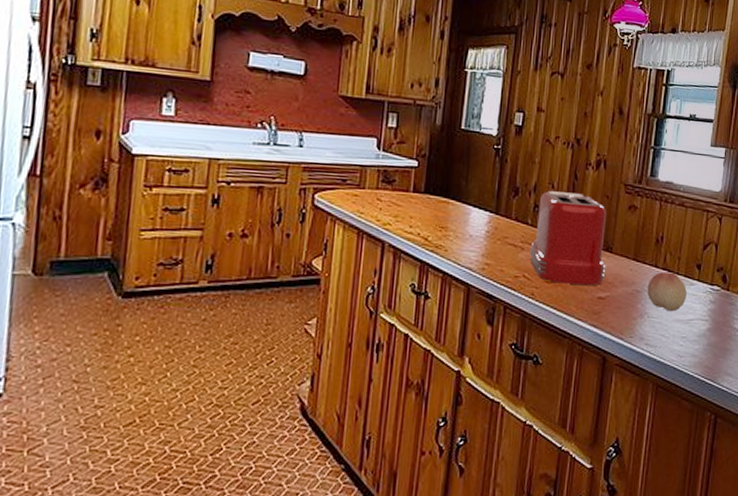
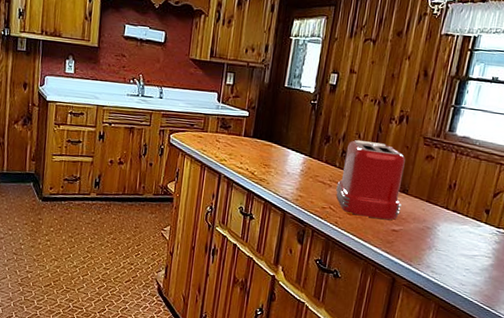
fruit: present [647,272,687,312] -> none [436,213,474,248]

